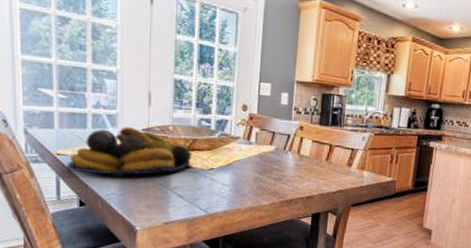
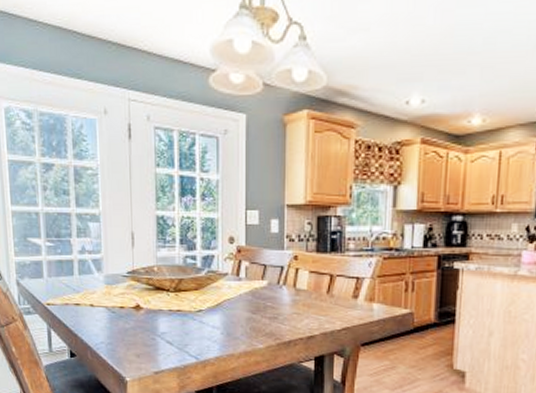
fruit bowl: present [66,126,192,175] -> none [56,271,180,323]

